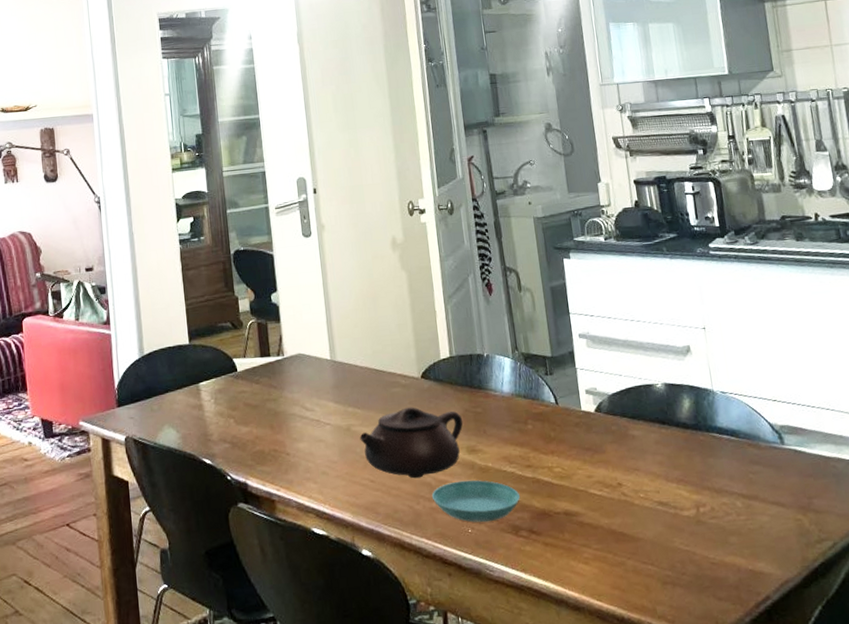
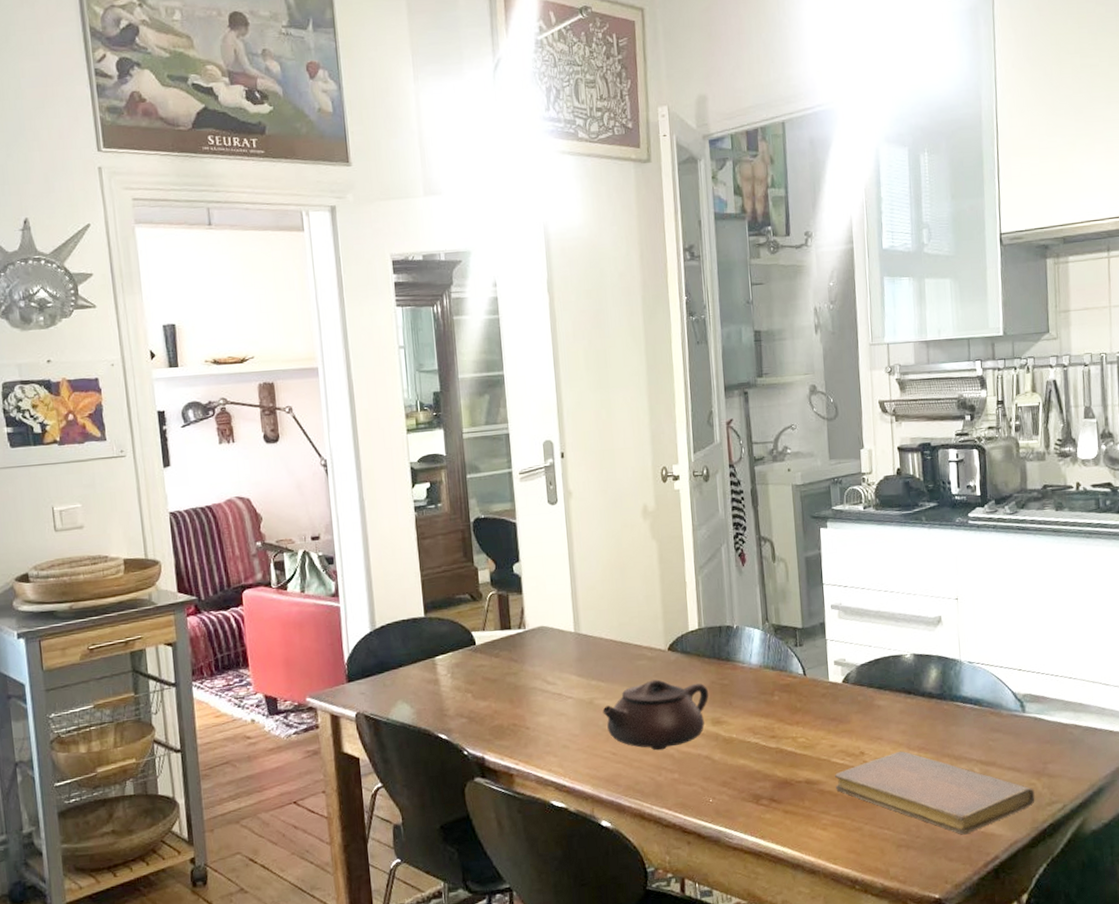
saucer: present [431,480,521,522] -> none [673,751,764,792]
notebook: none [594,482,803,573] -> present [835,750,1035,835]

